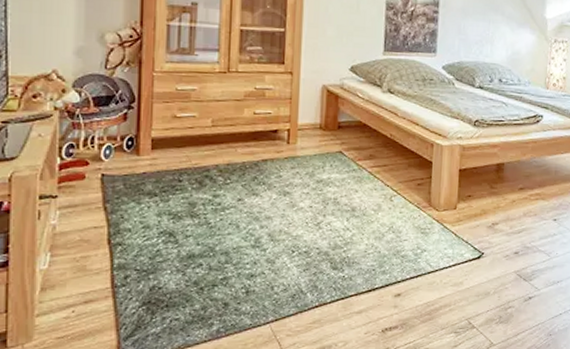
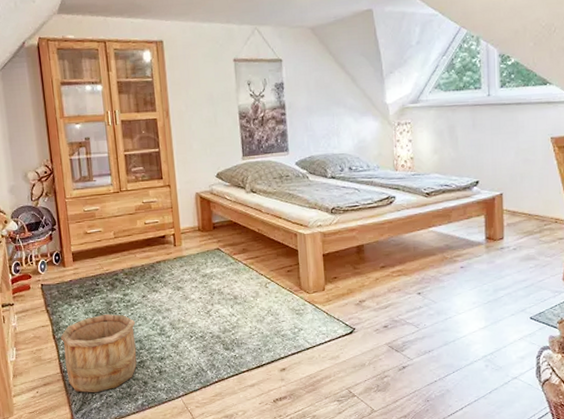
wooden bucket: none [118,217,224,315] -> present [60,313,137,393]

